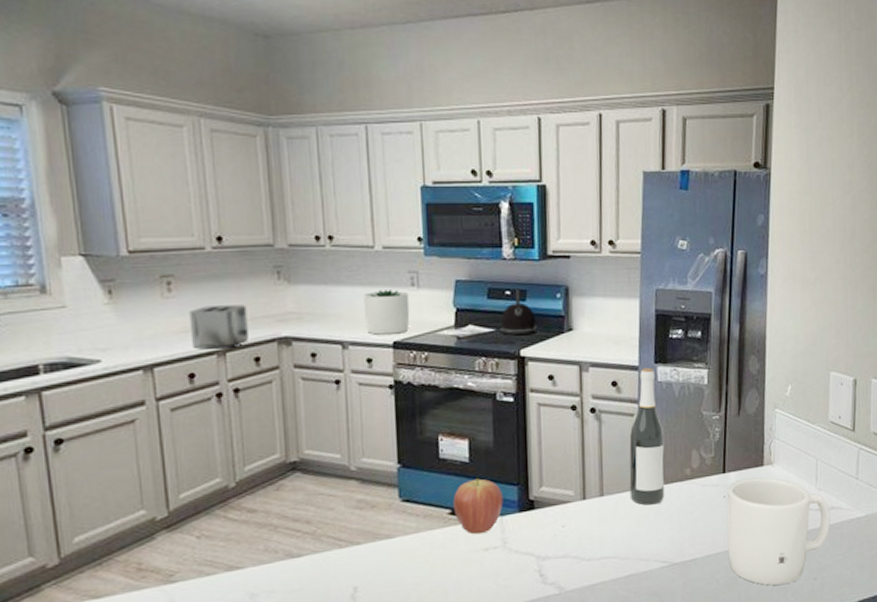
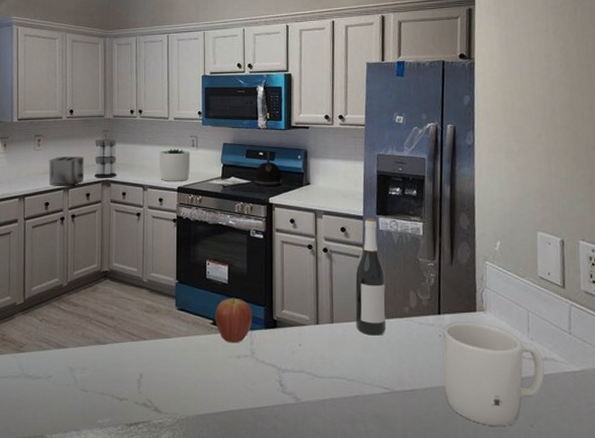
spice rack: none [261,271,301,335] -> present [94,134,117,178]

